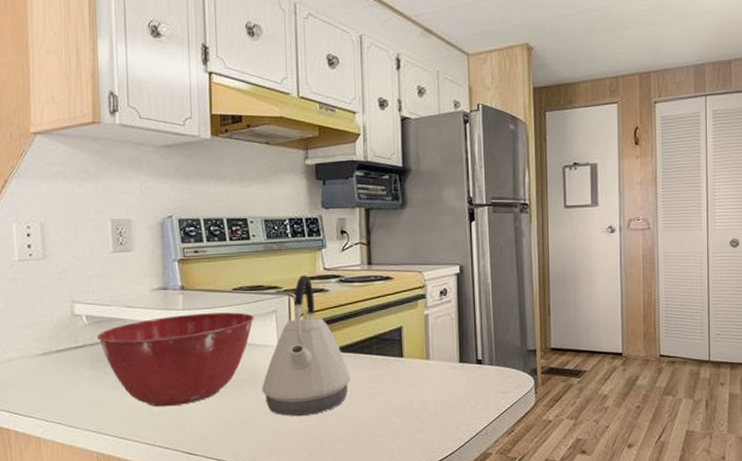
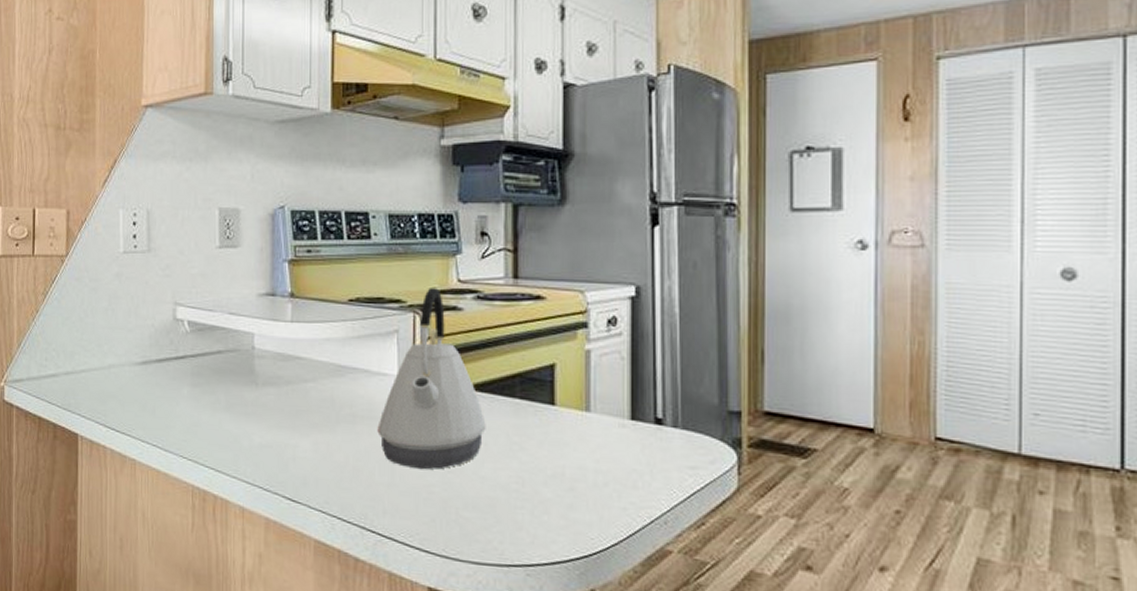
mixing bowl: present [97,312,254,407] -> none [199,327,372,440]

